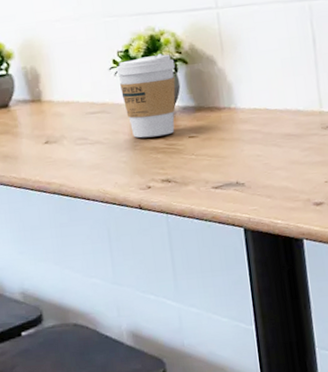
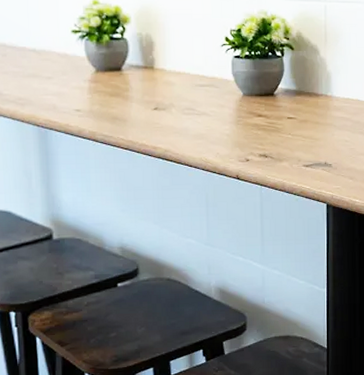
coffee cup: present [116,53,176,138] -> none [227,37,282,114]

